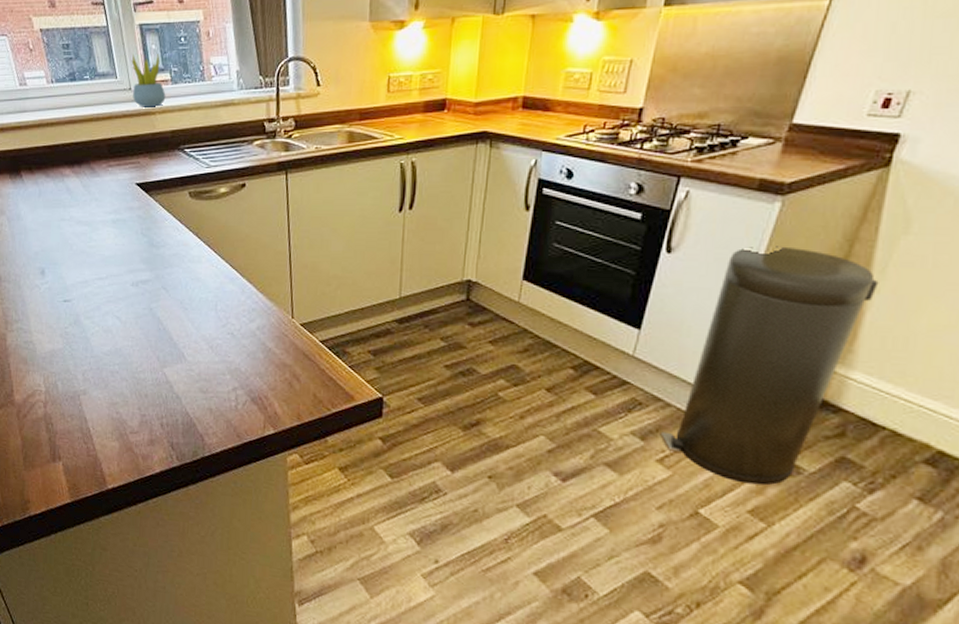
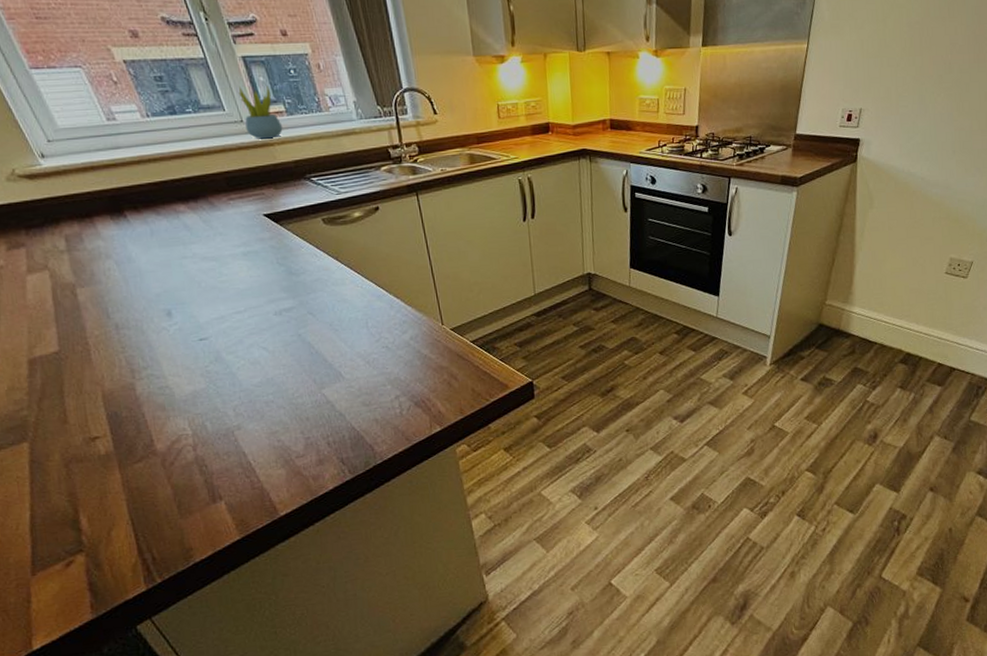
pedal bin: present [660,247,879,485] -> none [742,224,861,398]

